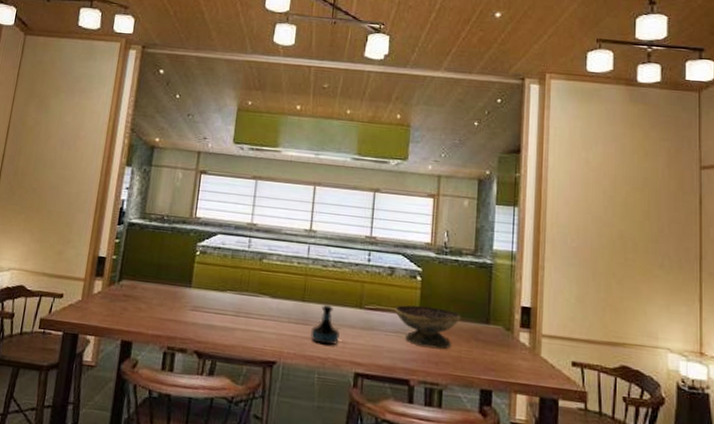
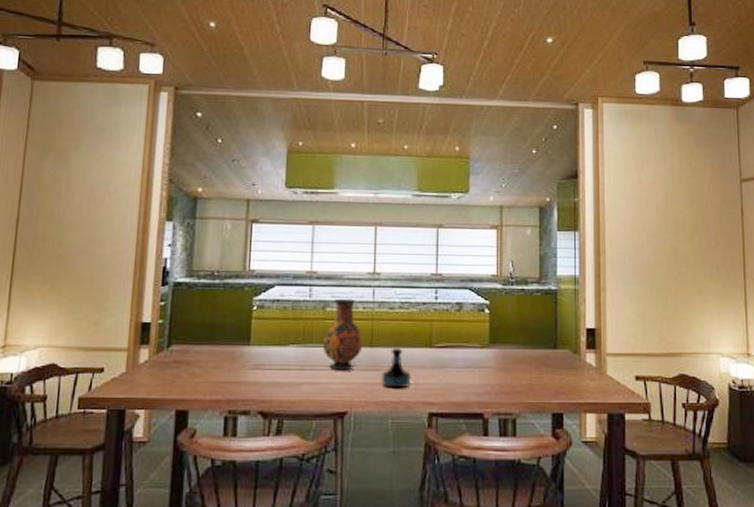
vase: none [257,251,296,322] -> present [322,298,363,371]
decorative bowl: present [395,305,461,350] -> none [465,338,530,379]

